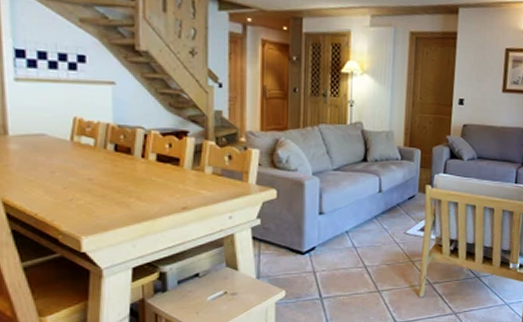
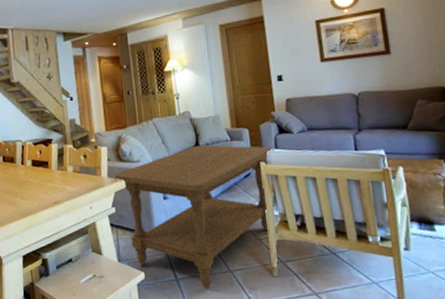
coffee table: none [264,161,442,308] -> present [114,145,274,288]

